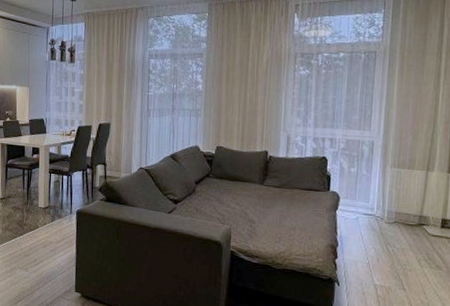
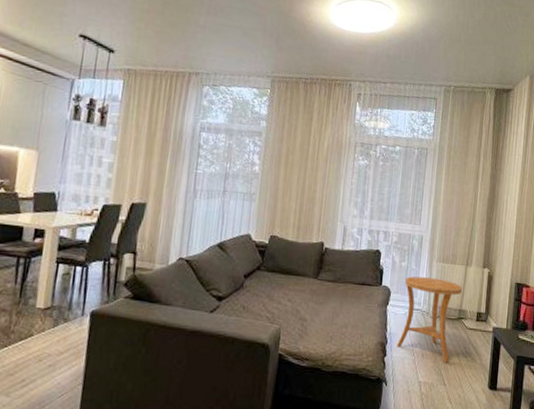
side table: none [348,182,423,269] -> present [397,276,463,363]

